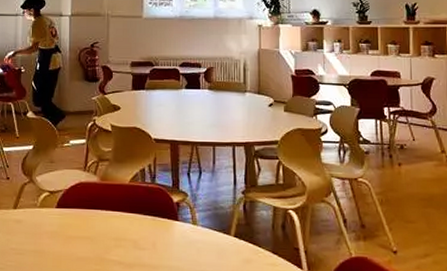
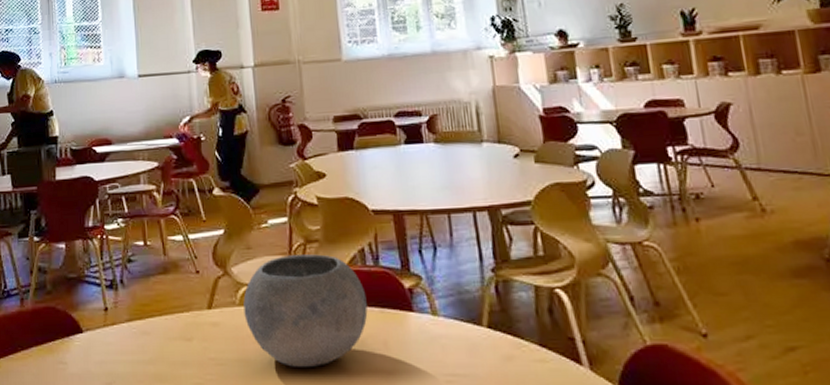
bowl: none [43,170,142,260] -> present [243,254,368,367]

